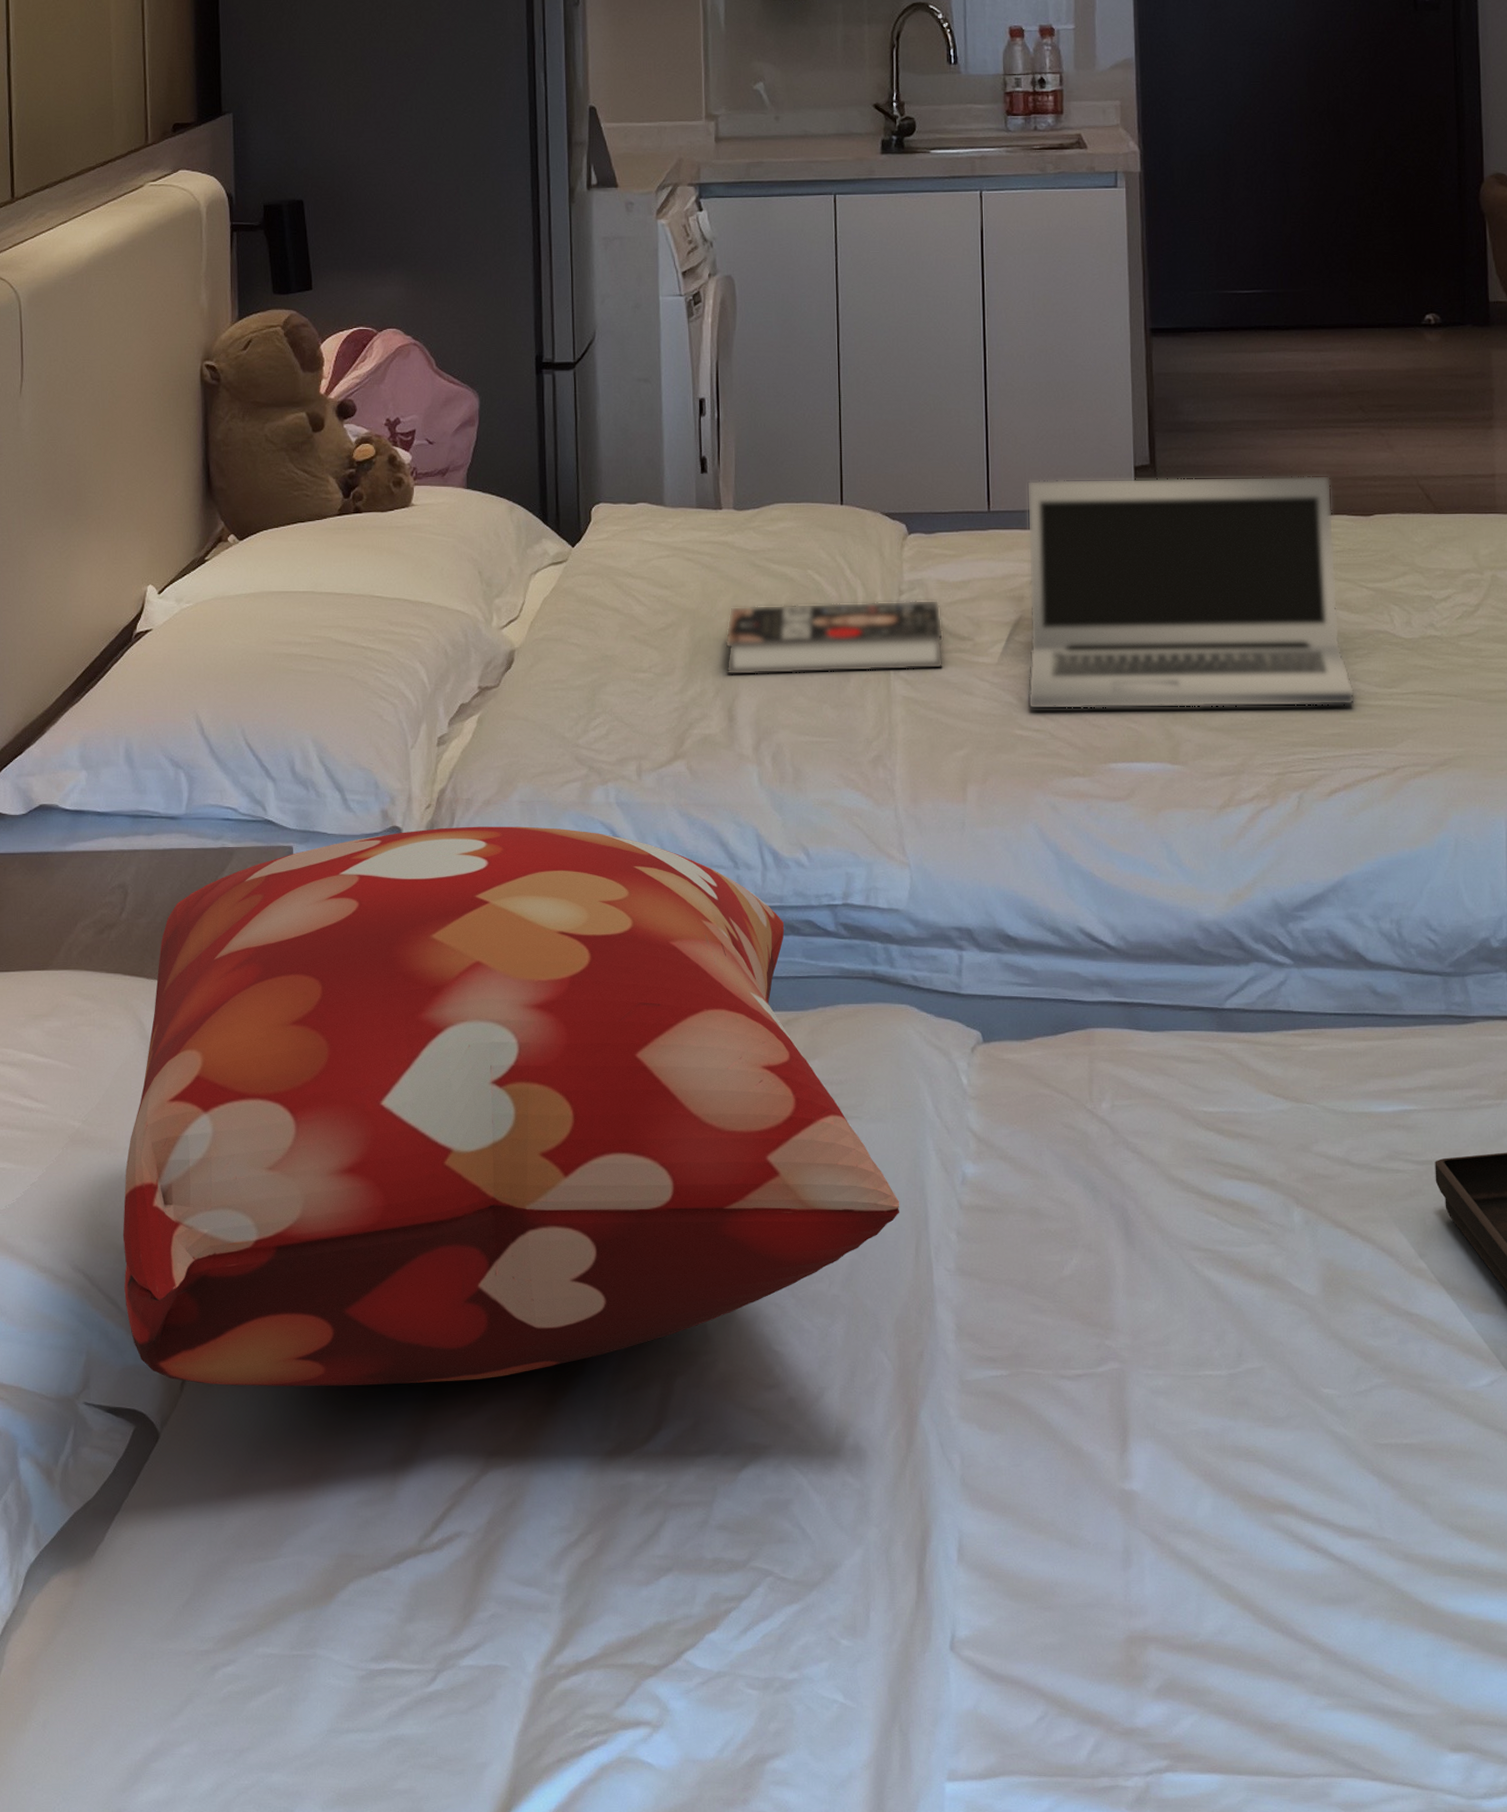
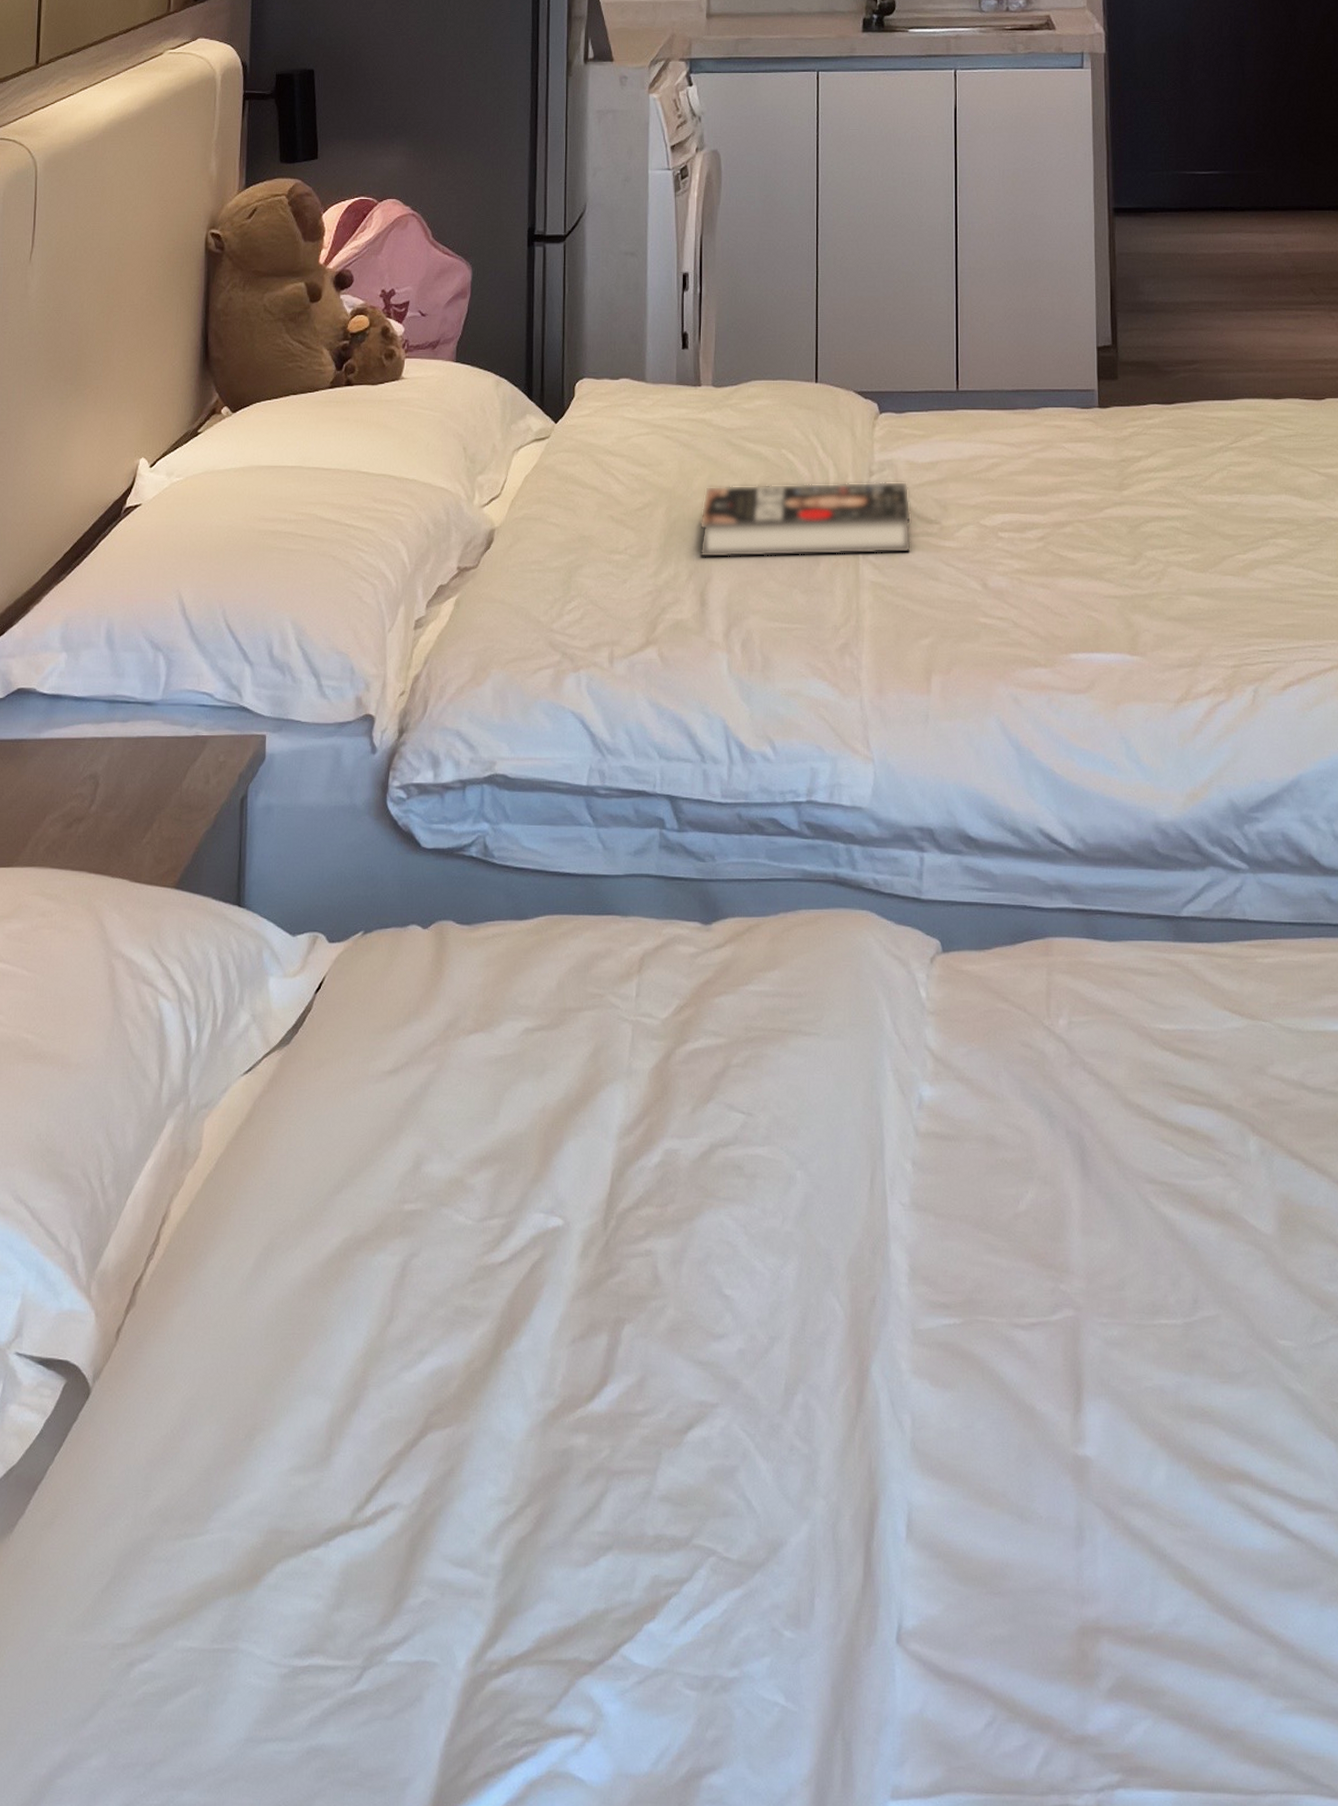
decorative pillow: present [122,826,900,1387] -> none [65,715,856,1335]
laptop: present [1026,475,1355,710] -> none [991,357,1308,597]

